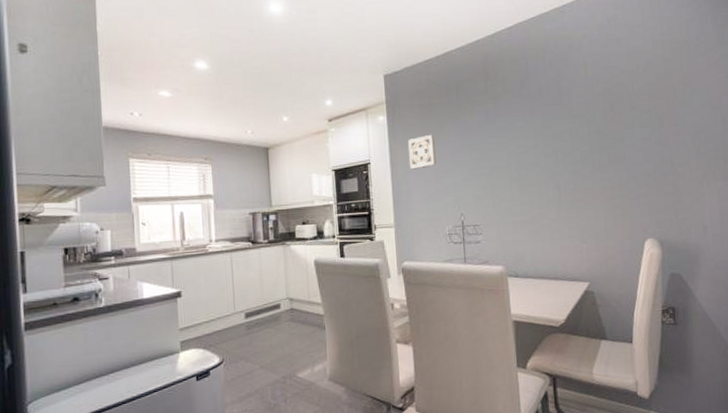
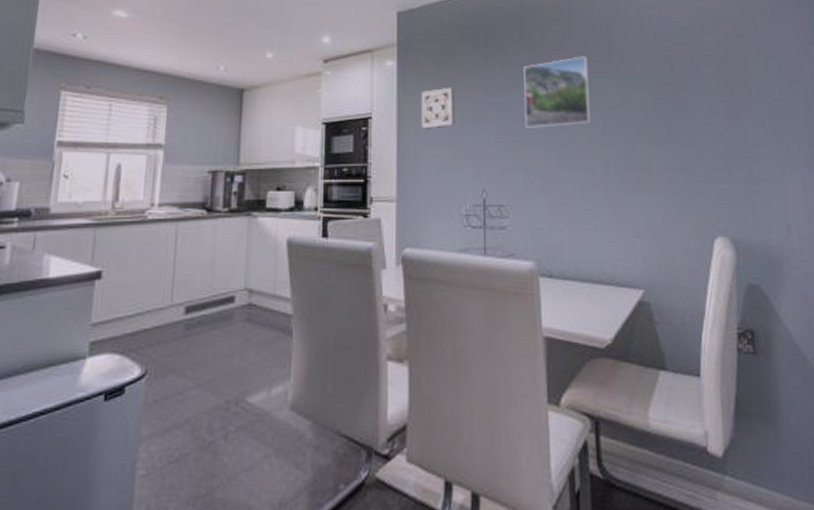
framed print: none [489,101,545,163] -> present [523,56,591,128]

